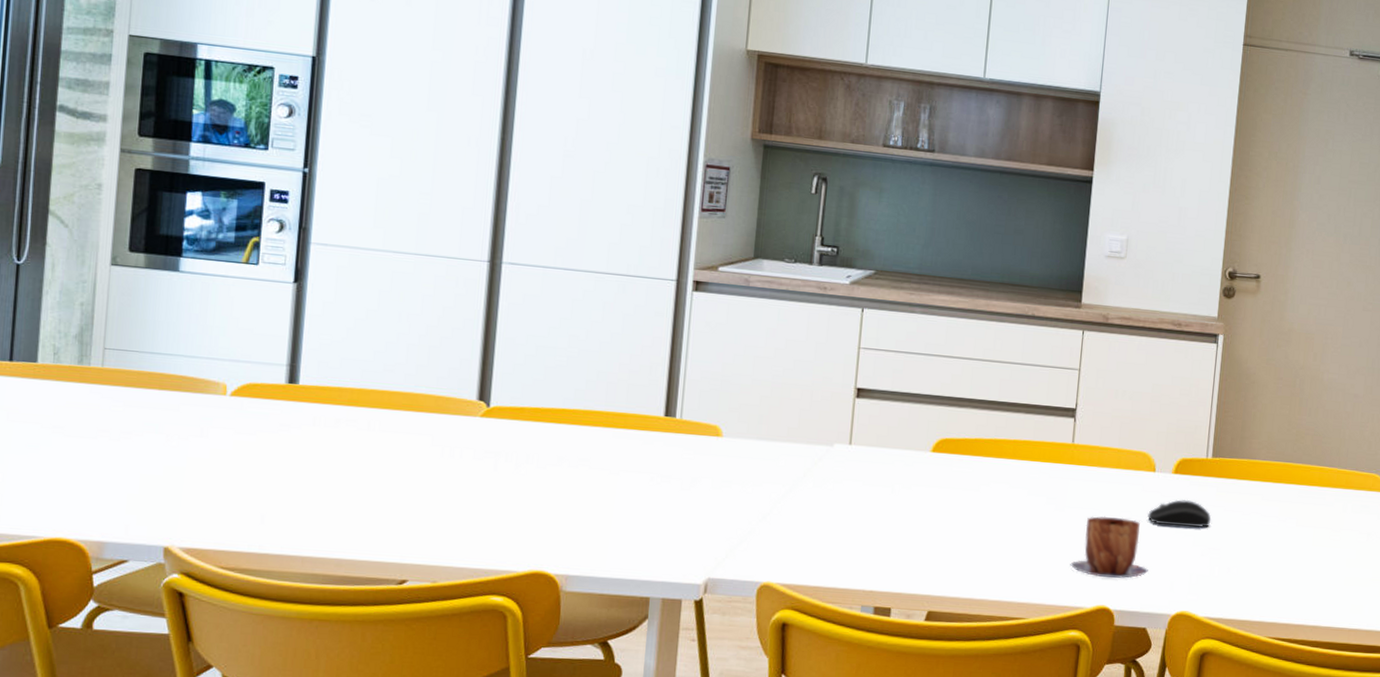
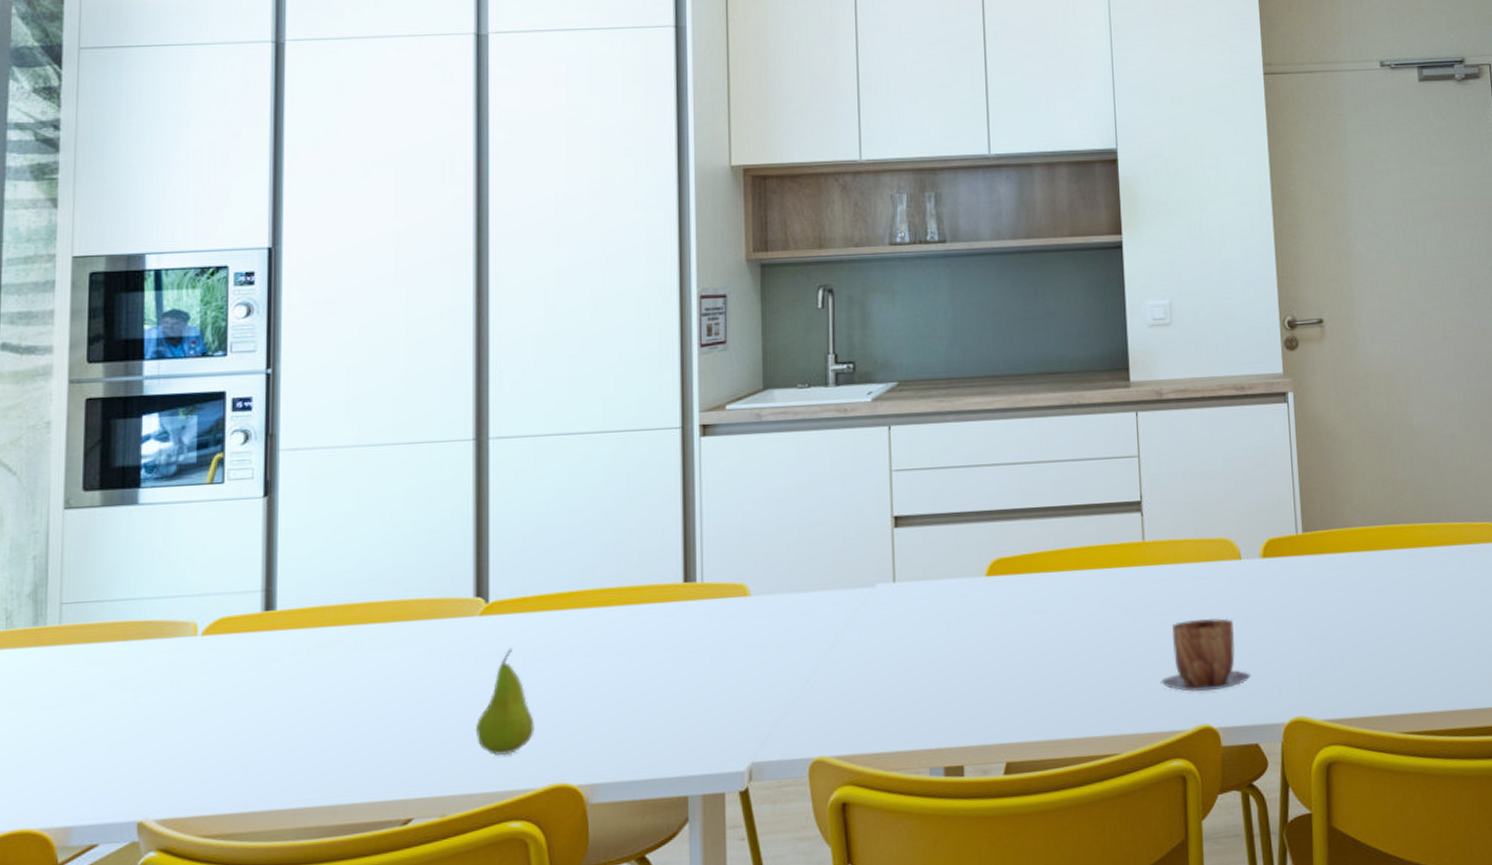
fruit: none [468,449,521,540] -> present [475,647,535,757]
computer mouse: present [1147,499,1211,528] -> none [1240,585,1314,620]

